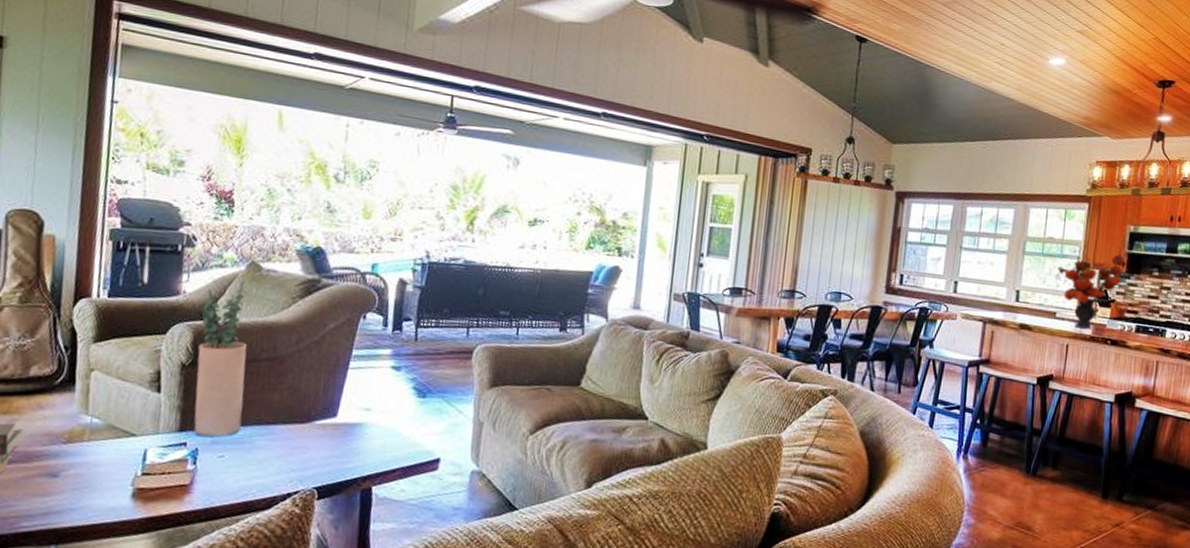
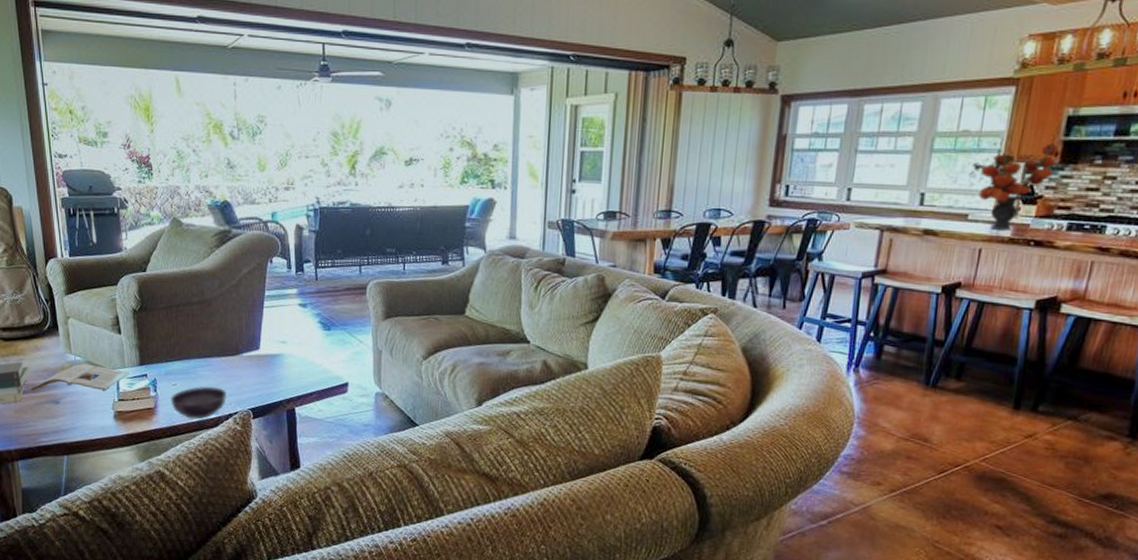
magazine: none [20,427,163,462] -> present [31,363,129,391]
vase: present [193,282,248,438] -> none [141,236,186,370]
bowl: none [212,459,288,500] -> present [171,386,227,420]

